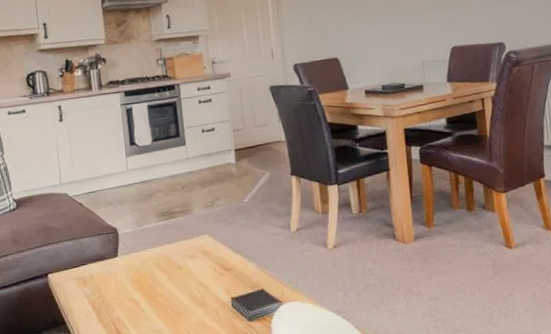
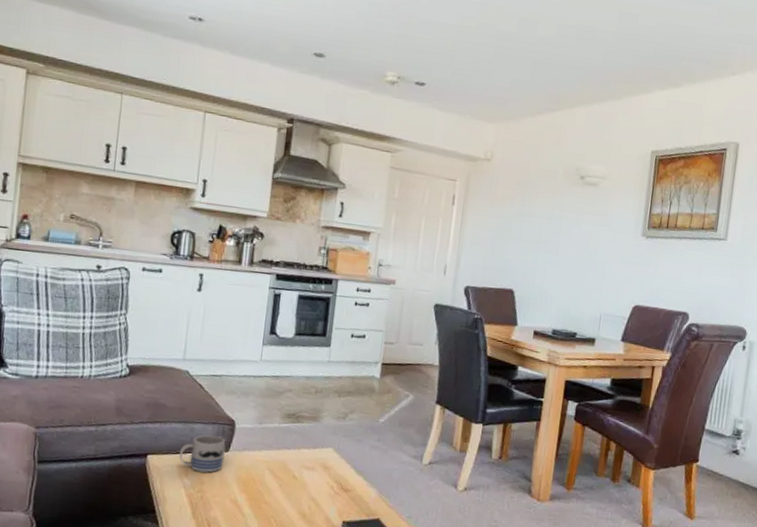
mug: none [74,245,115,280] -> present [179,435,226,473]

